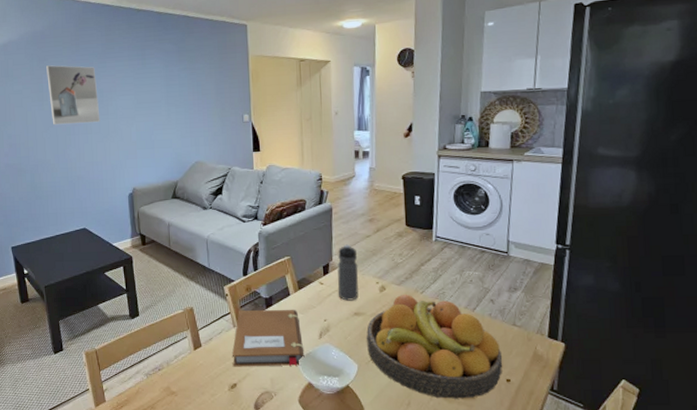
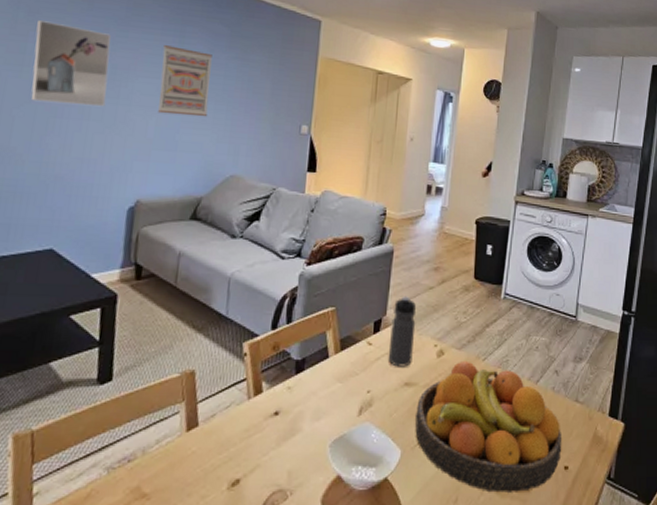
wall art: none [132,67,171,121] -> present [158,45,212,117]
notebook: present [233,309,305,367] -> none [239,376,338,455]

